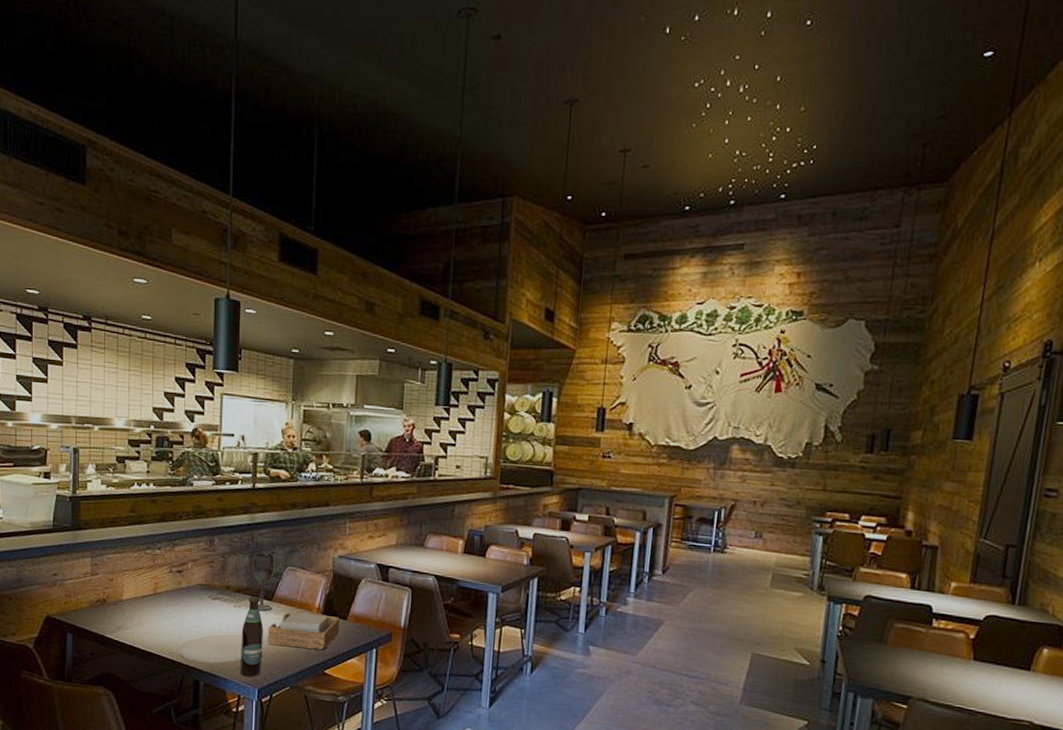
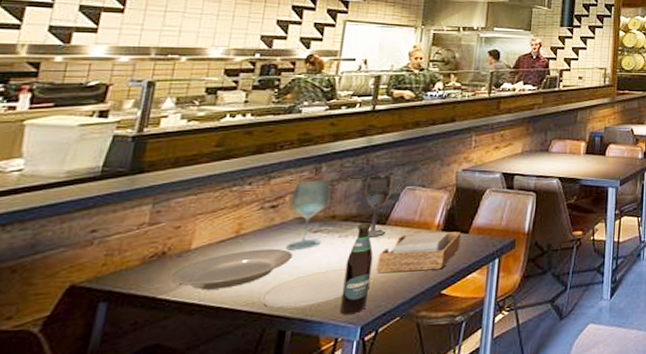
plate: none [111,607,199,637] -> present [170,248,293,290]
wine glass: none [190,551,225,613] -> present [286,180,332,250]

